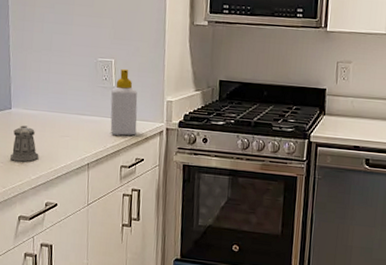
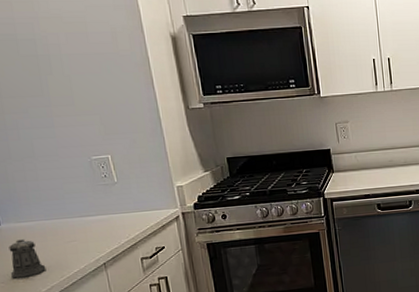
soap bottle: present [110,68,138,136] -> none [114,162,151,230]

